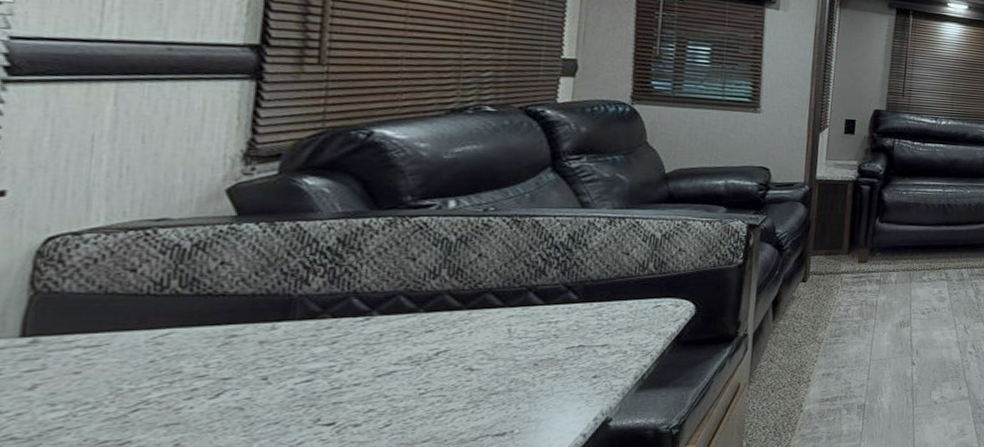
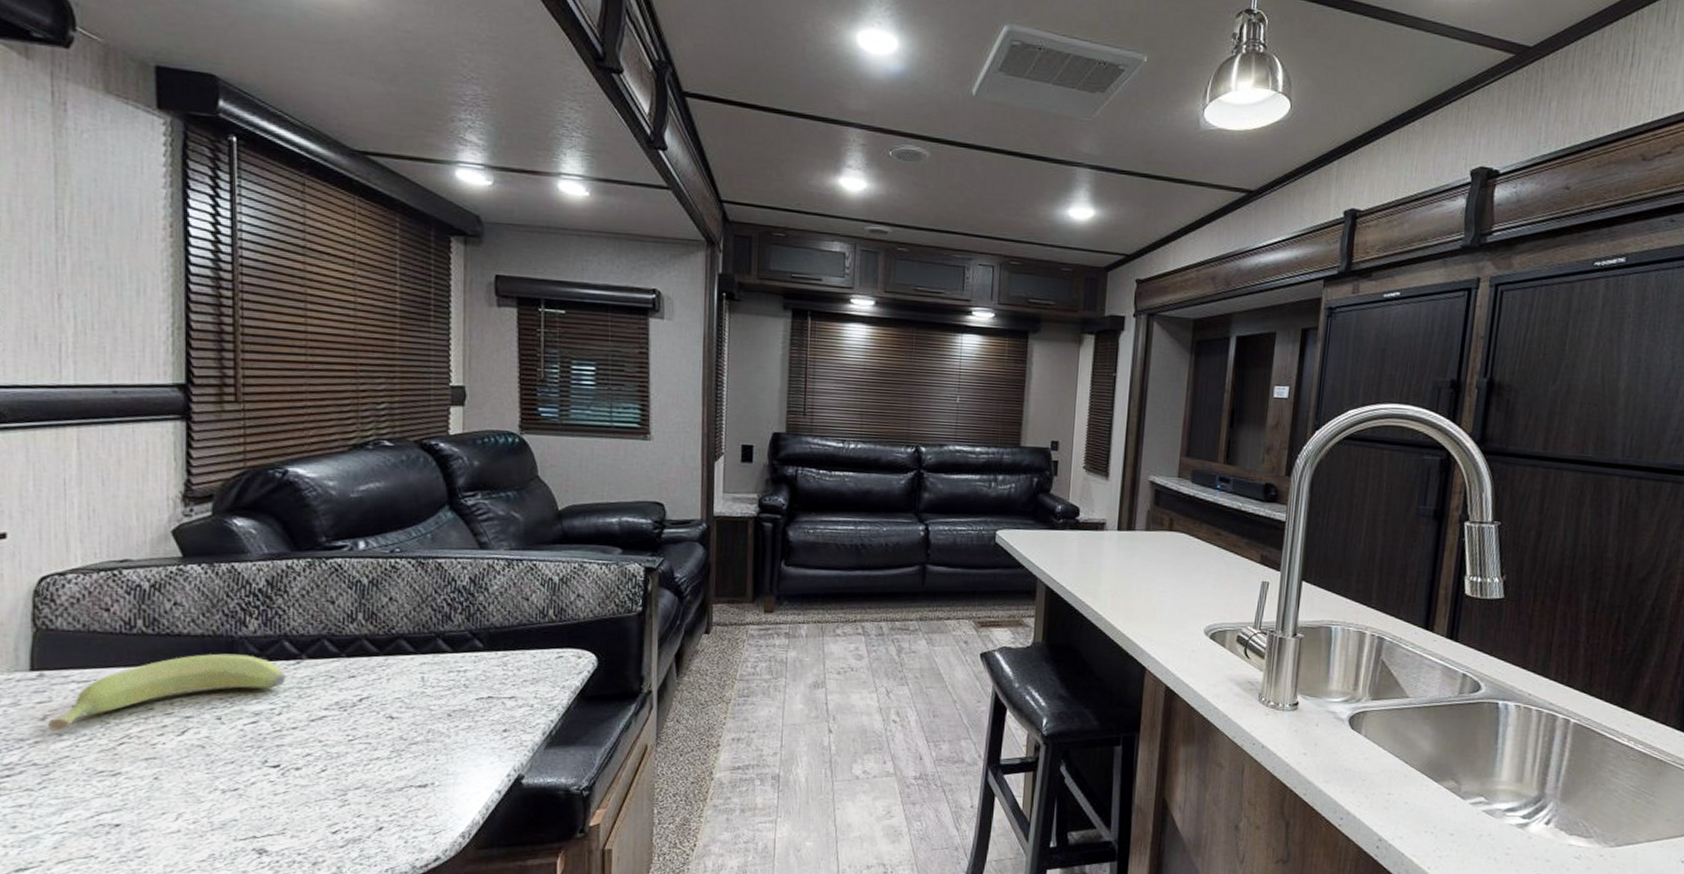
banana: none [37,312,351,400] -> present [47,653,286,731]

